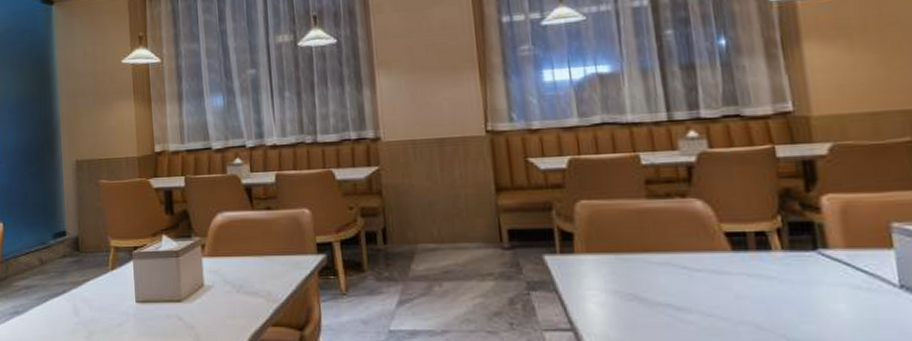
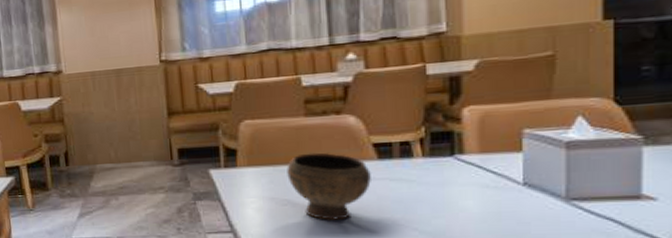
bowl: none [630,240,727,321] -> present [287,152,371,220]

